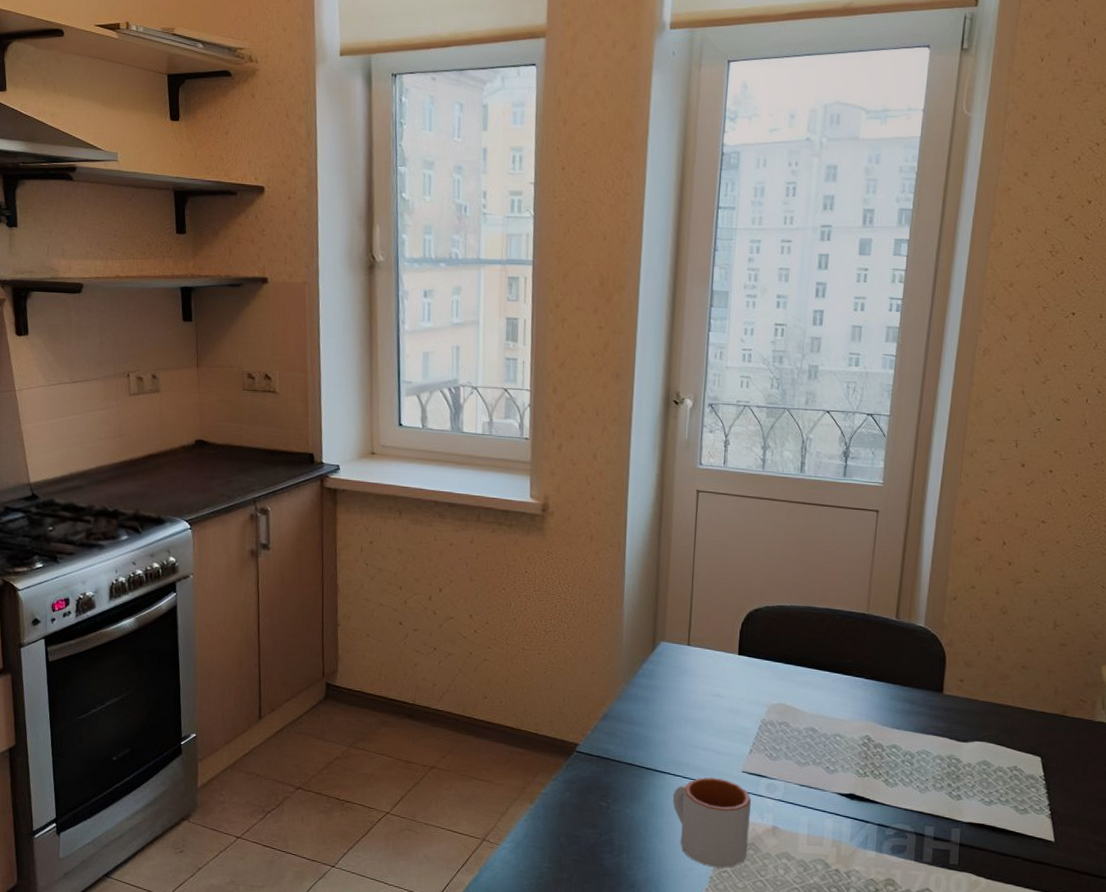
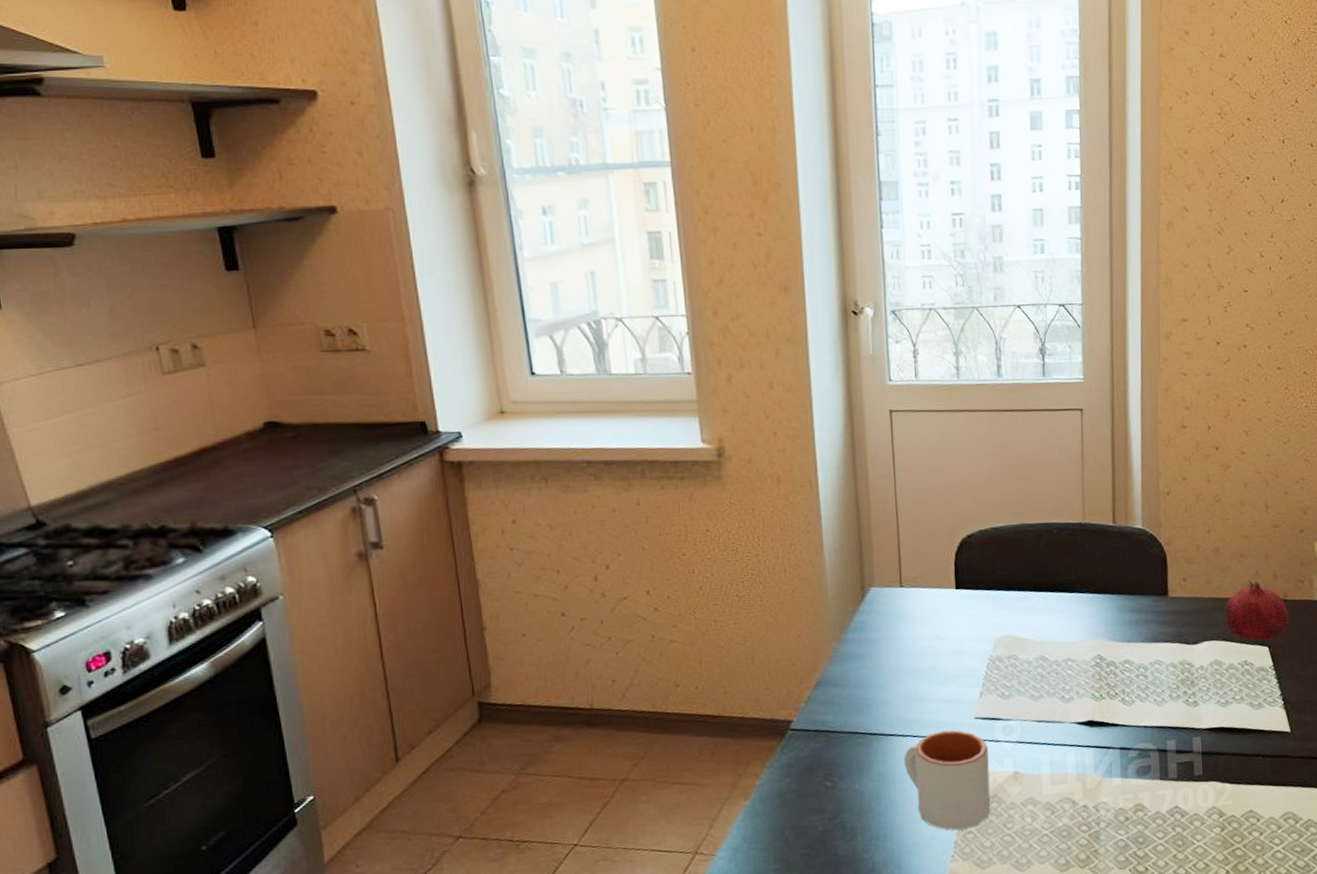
fruit: none [999,692,1067,751] -> present [1224,581,1290,641]

